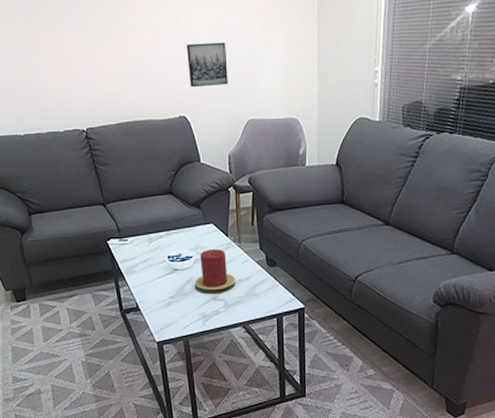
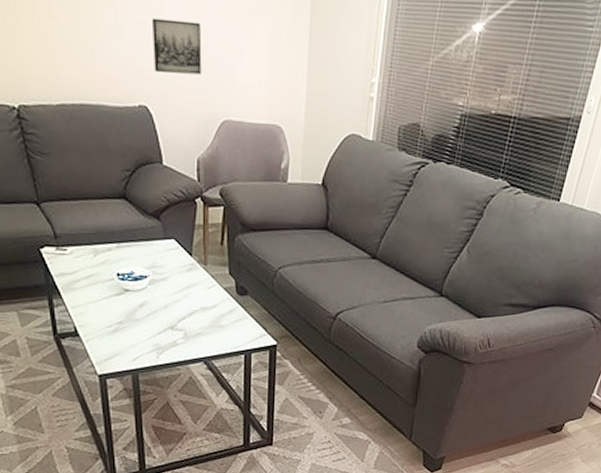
candle: present [195,249,236,291] -> none [149,269,199,319]

